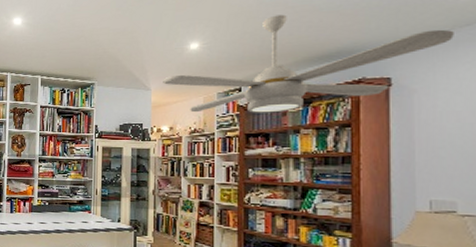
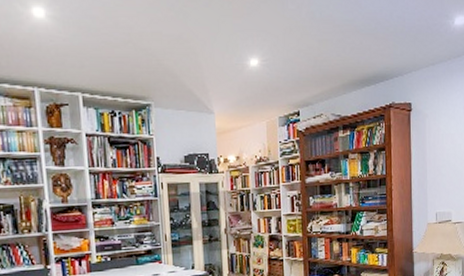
ceiling fan: present [161,14,454,113] -> none [224,33,450,139]

